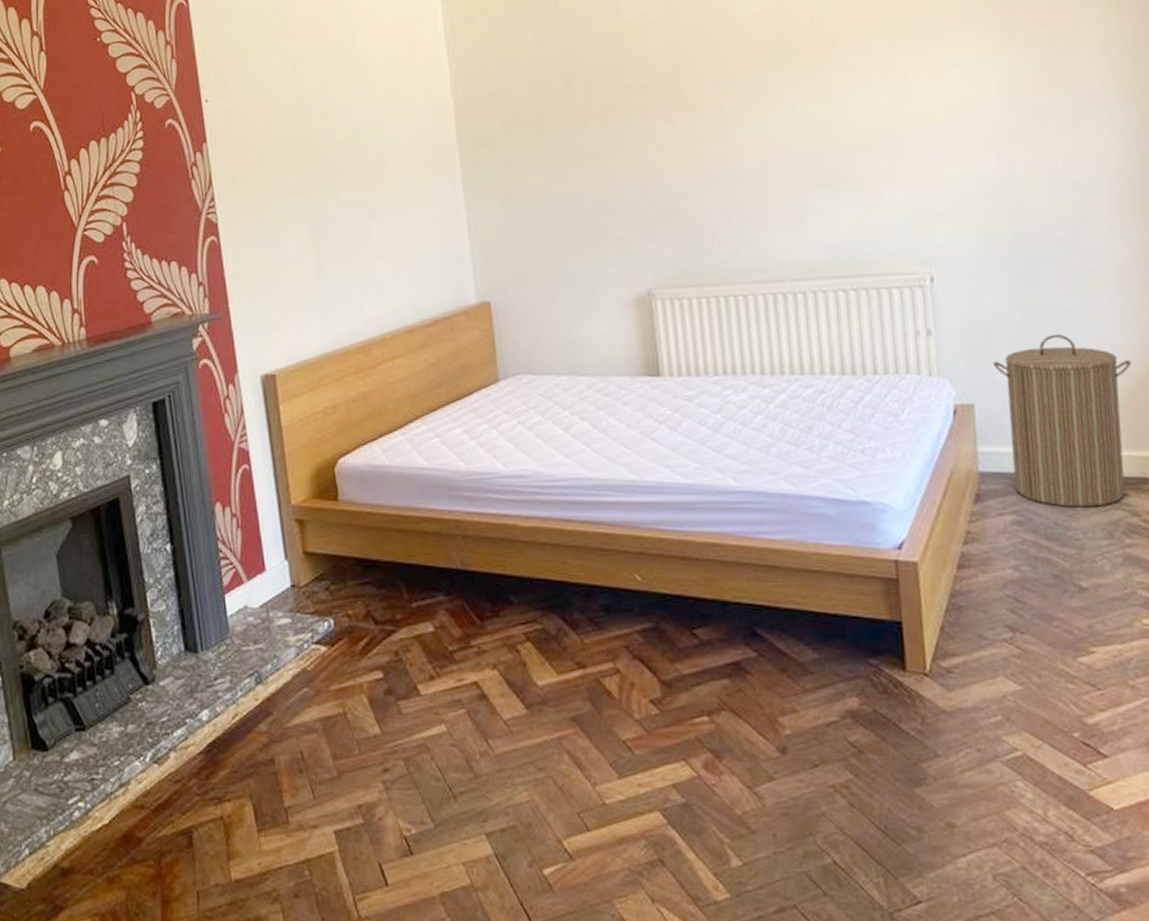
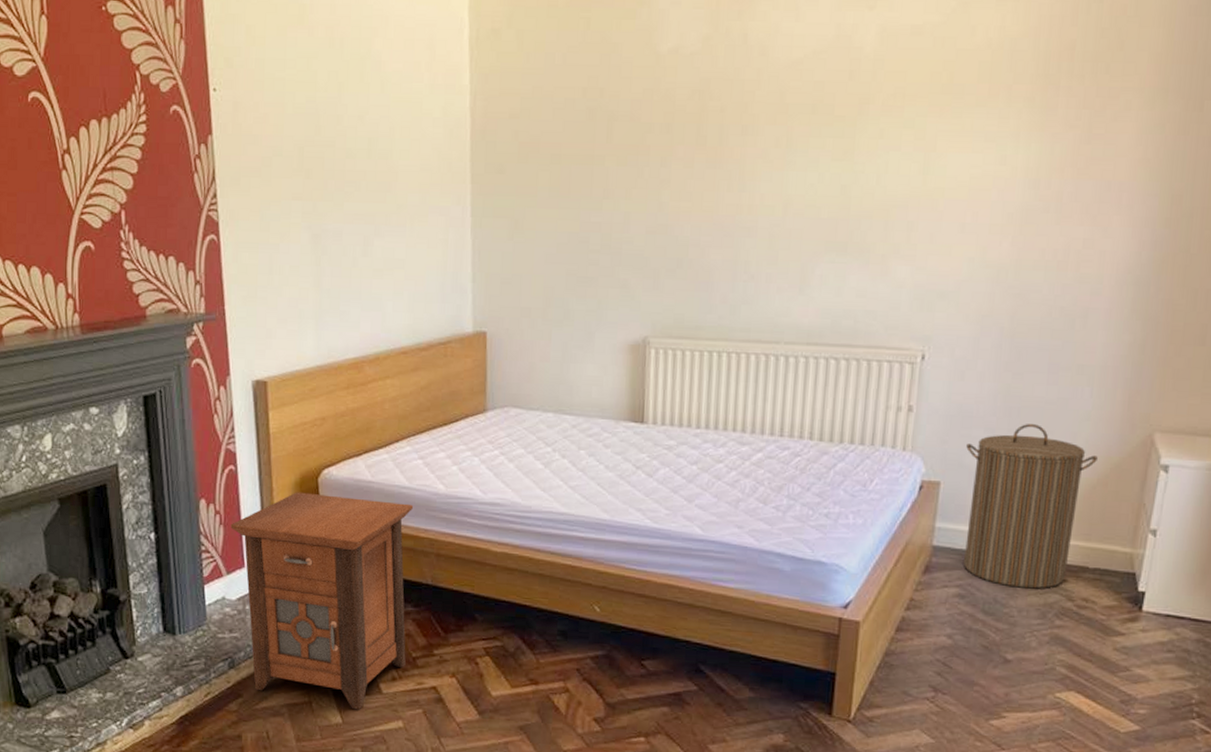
nightstand: none [248,484,443,717] -> present [230,492,414,710]

